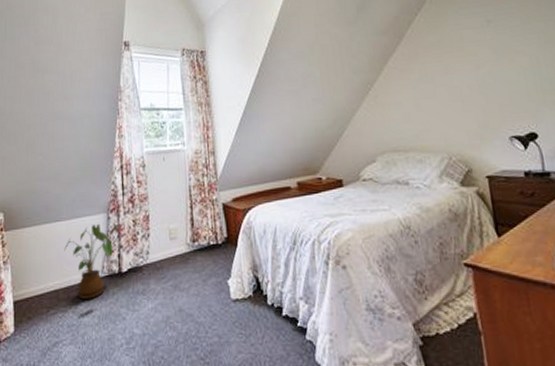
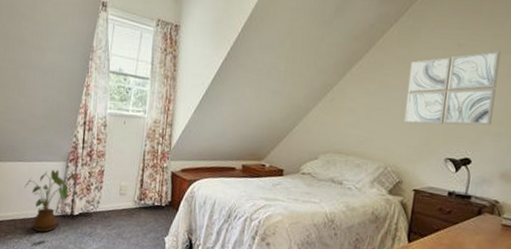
wall art: none [445,21,546,108] -> present [405,51,501,126]

